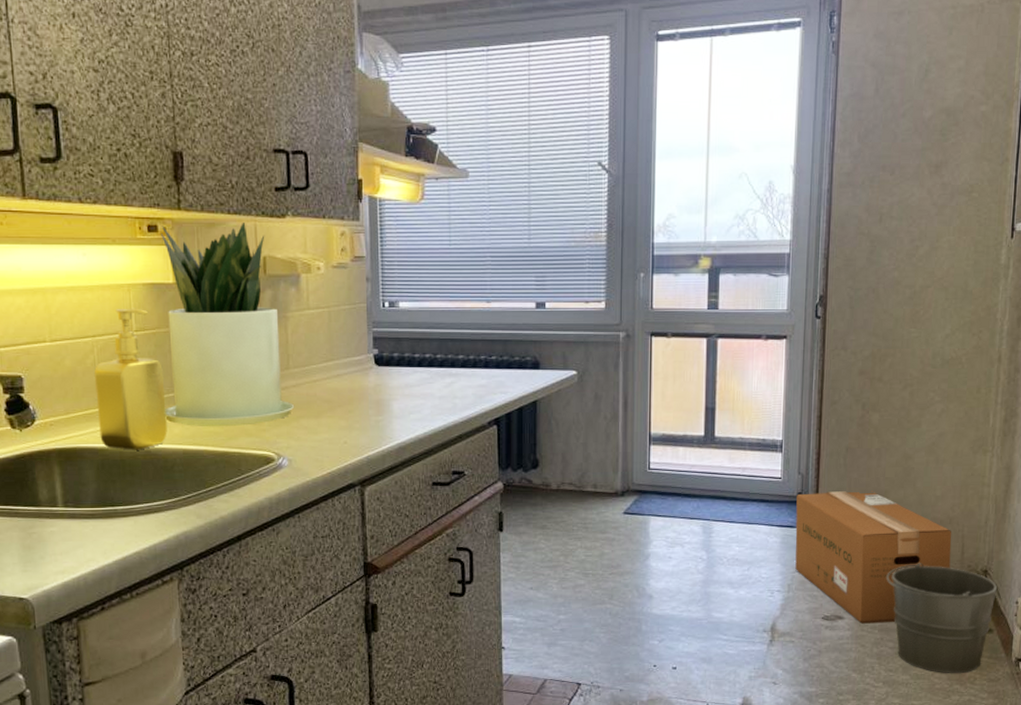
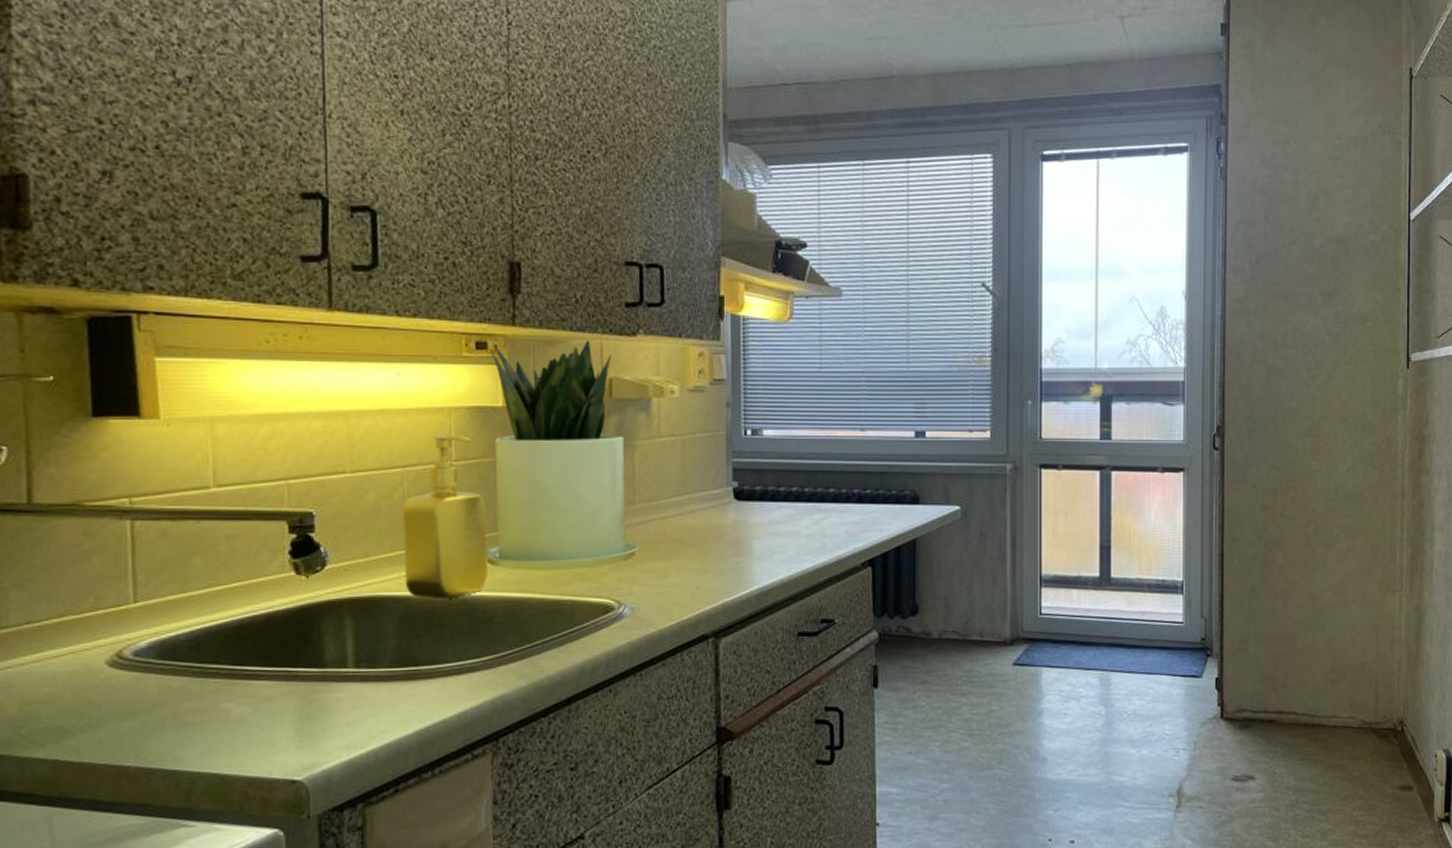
box: present [795,491,952,624] -> none [1200,635,1365,784]
bucket: present [886,563,998,673] -> none [1298,714,1415,838]

